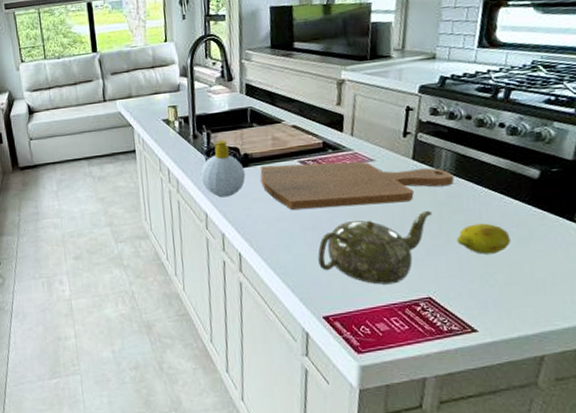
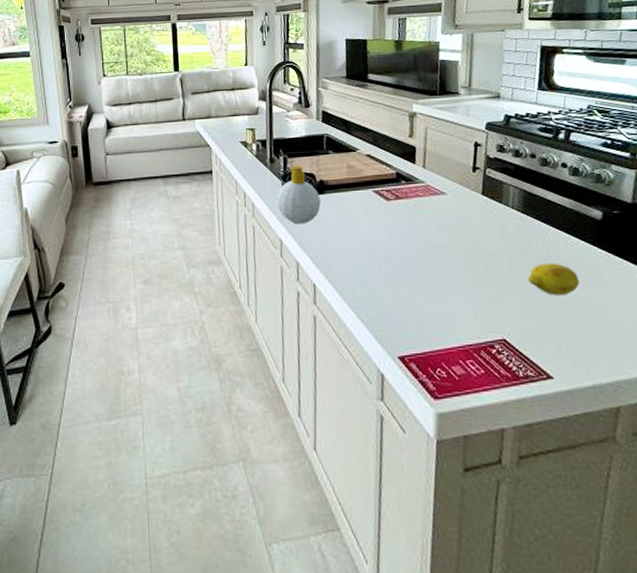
cutting board: present [260,161,454,210] -> none [335,193,523,240]
teapot: present [317,210,432,285] -> none [392,247,503,324]

